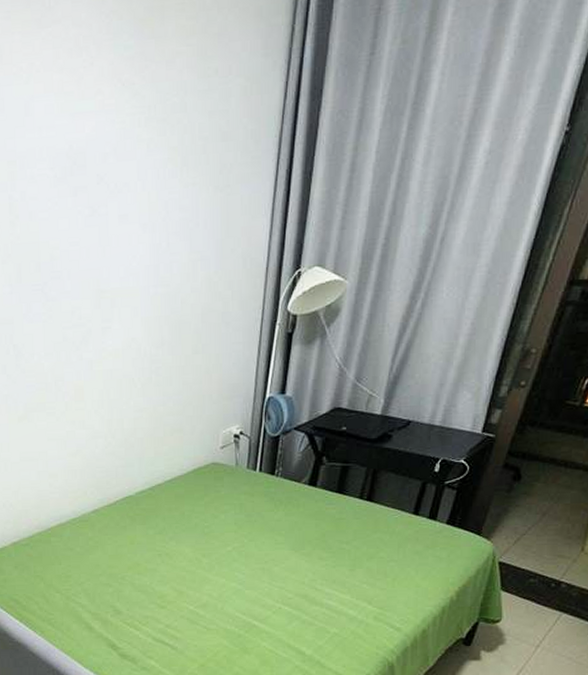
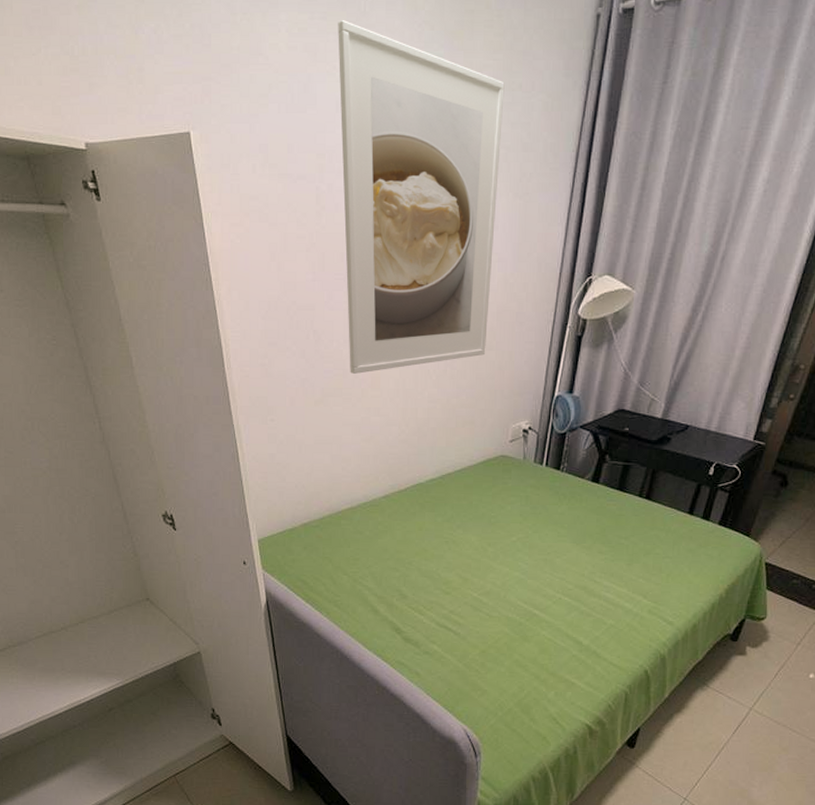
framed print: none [22,17,200,387] -> present [338,19,505,374]

